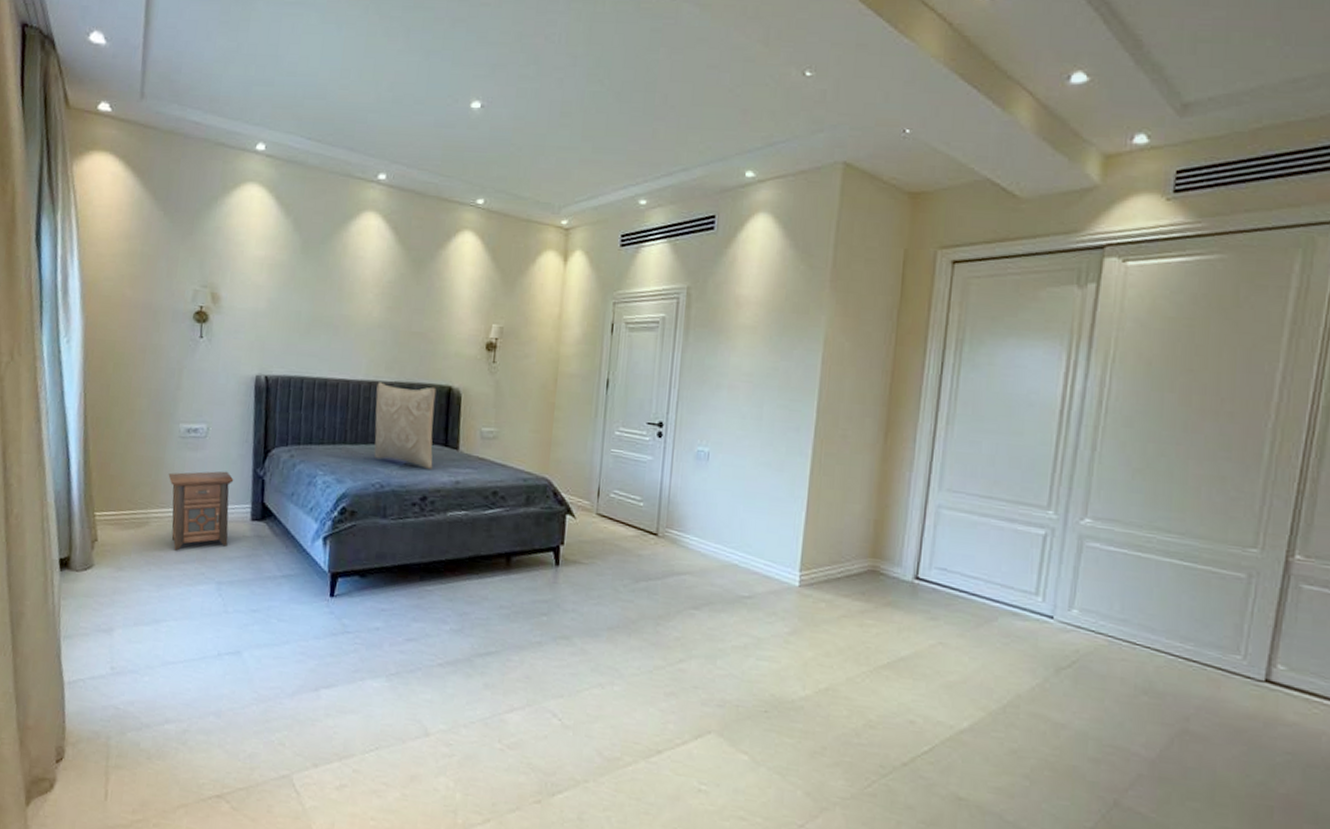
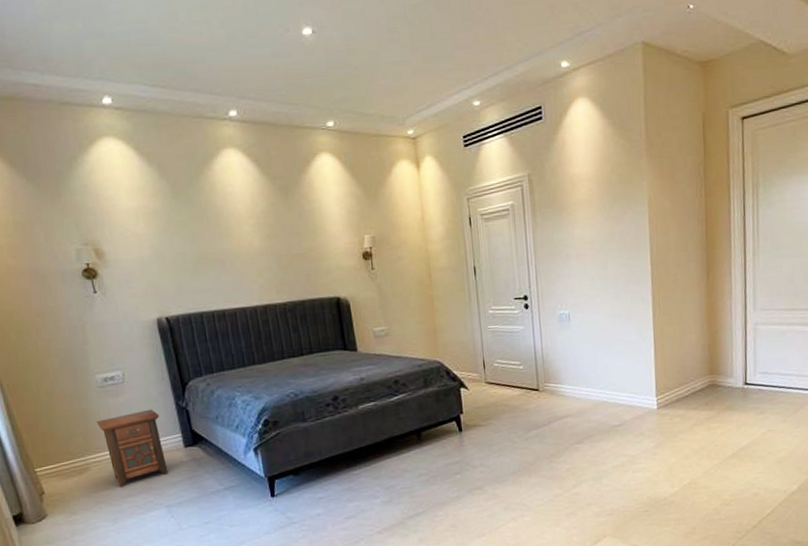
pillow: present [374,382,437,470] -> none [272,300,338,374]

